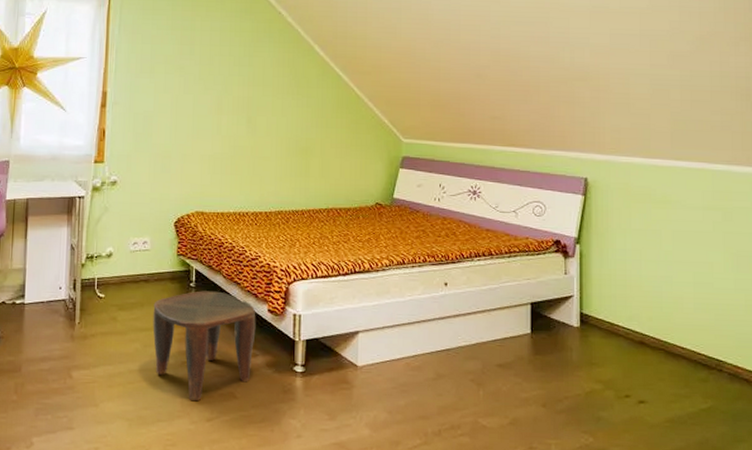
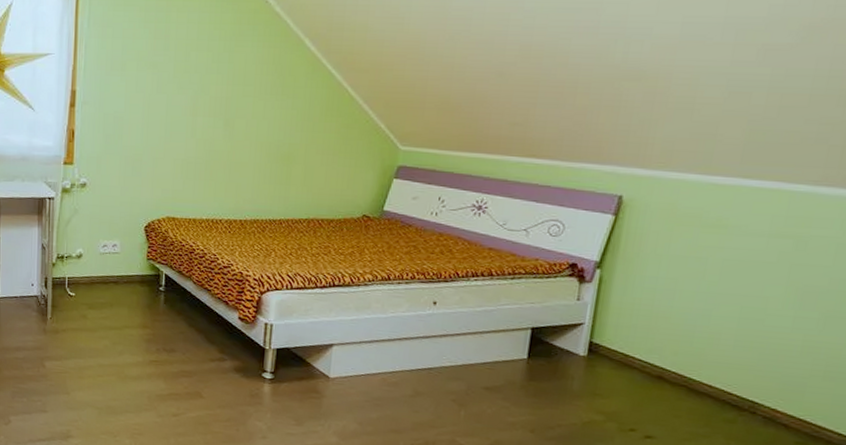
stool: present [153,291,256,400] -> none [122,295,226,397]

